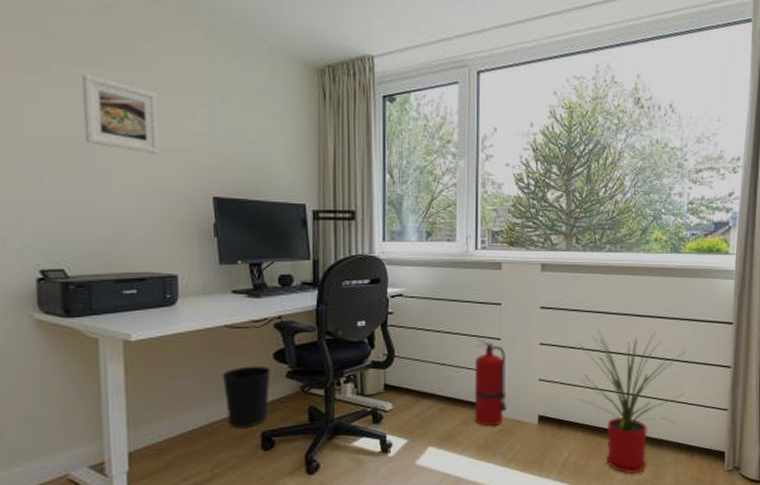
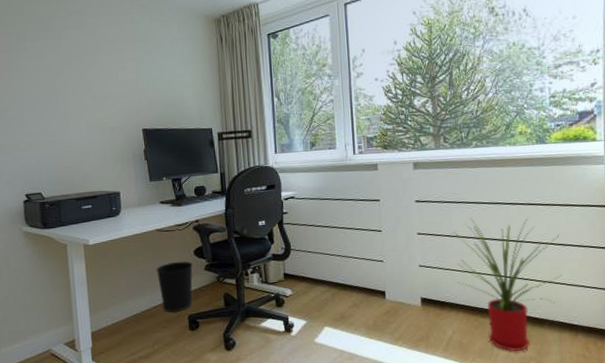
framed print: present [82,74,159,154] -> none [47,45,102,100]
fire extinguisher: present [474,338,507,427] -> none [359,230,391,309]

